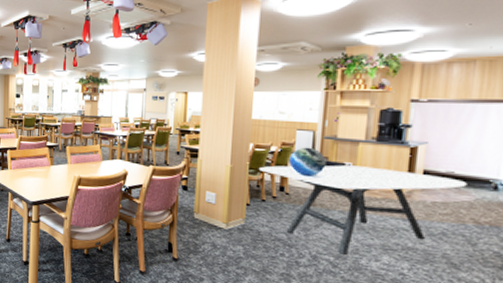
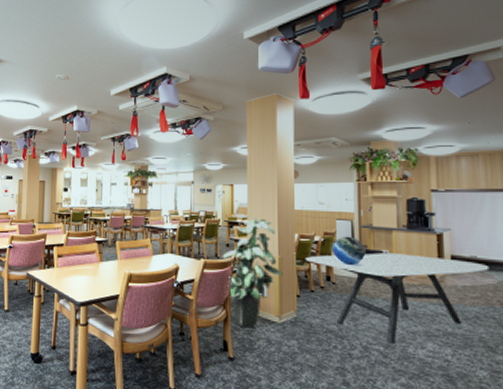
indoor plant: none [171,122,234,233] -> present [222,214,283,329]

